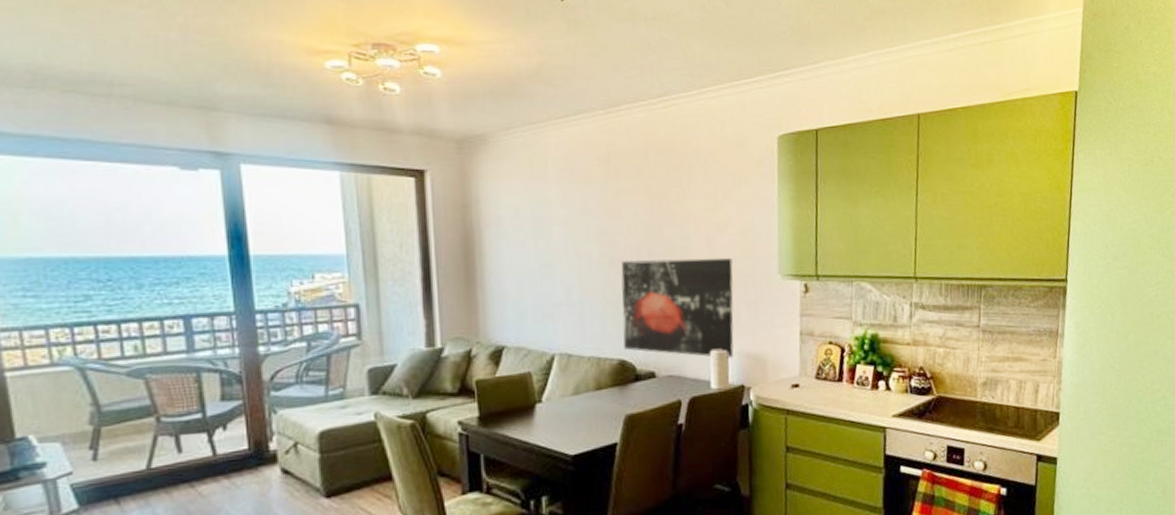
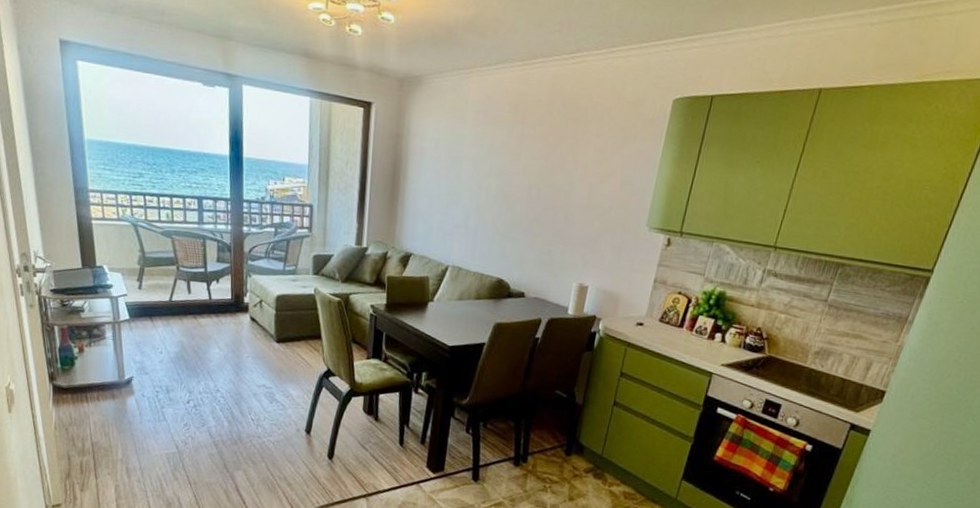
wall art: present [621,257,734,358] -> none [503,196,608,292]

